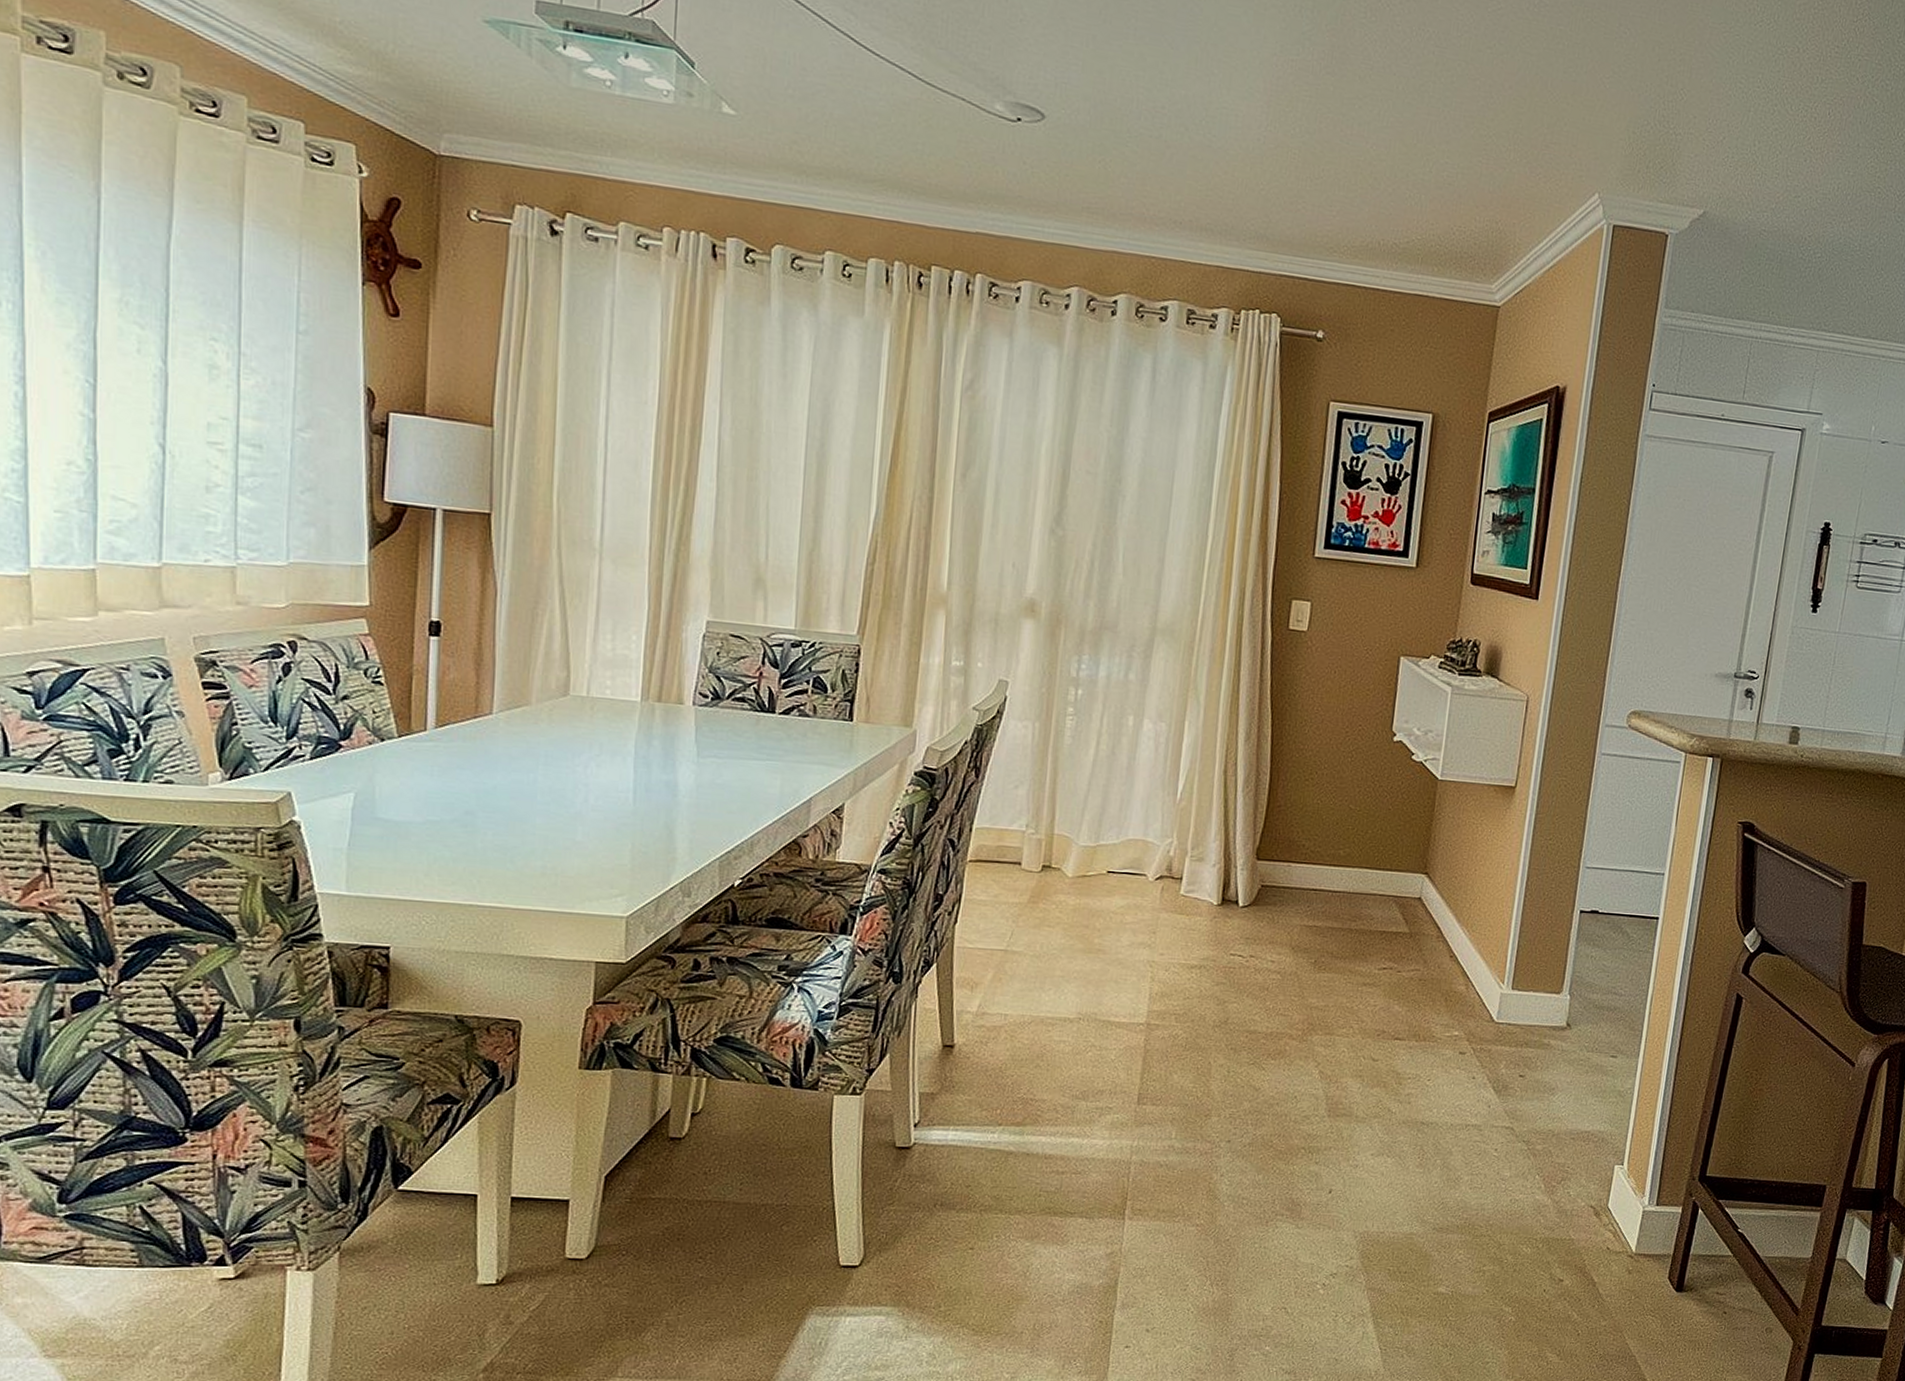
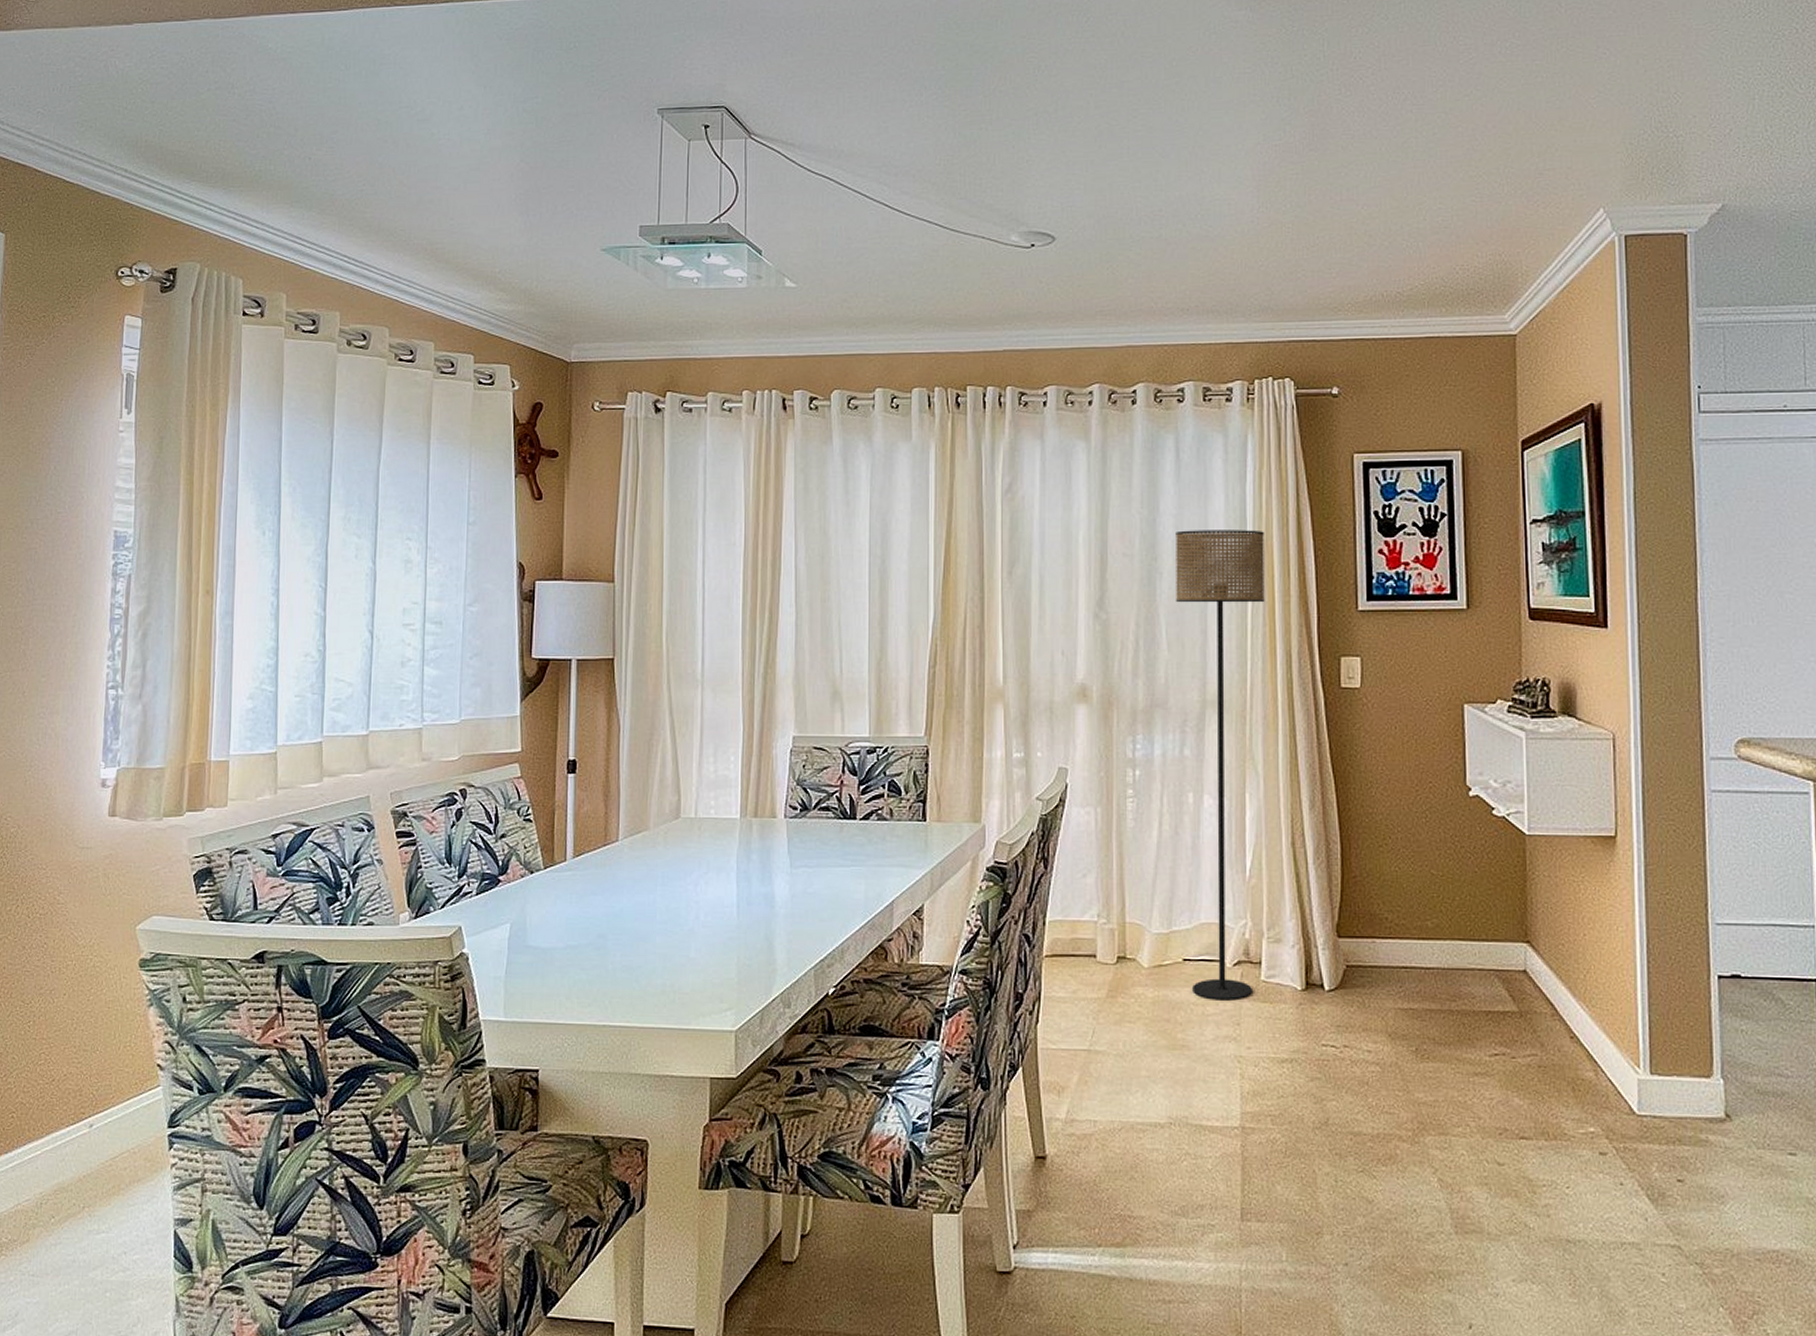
floor lamp: none [1113,455,1233,912] -> present [1176,530,1265,1001]

